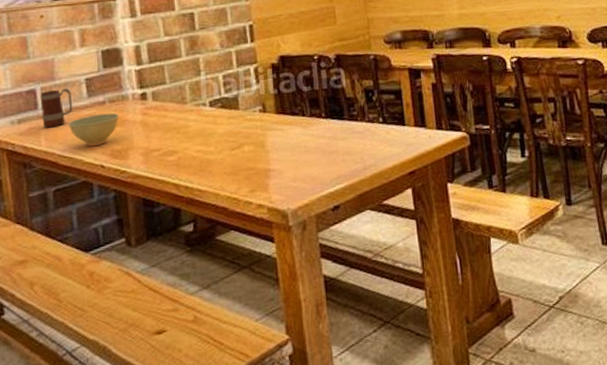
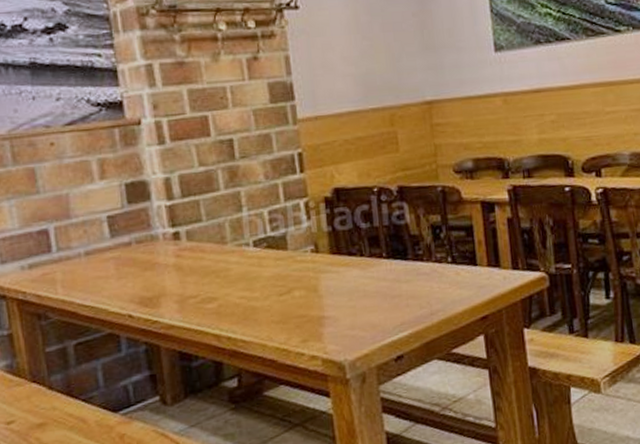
beer mug: present [40,88,73,128] -> none [54,227,94,274]
bowl: present [68,113,119,147] -> none [88,255,148,295]

